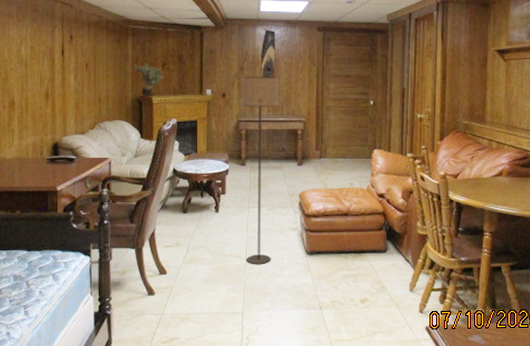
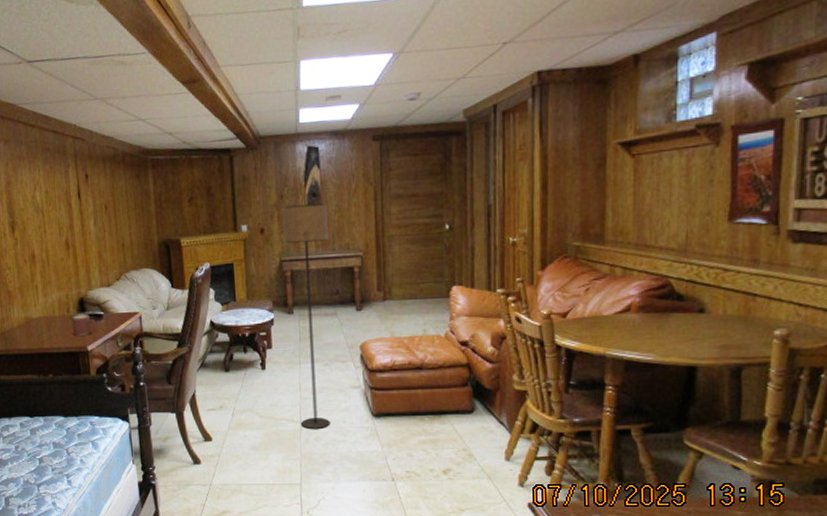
mug: none [44,157,68,177] -> present [71,313,97,336]
potted plant: present [133,64,164,97] -> none [156,200,192,240]

